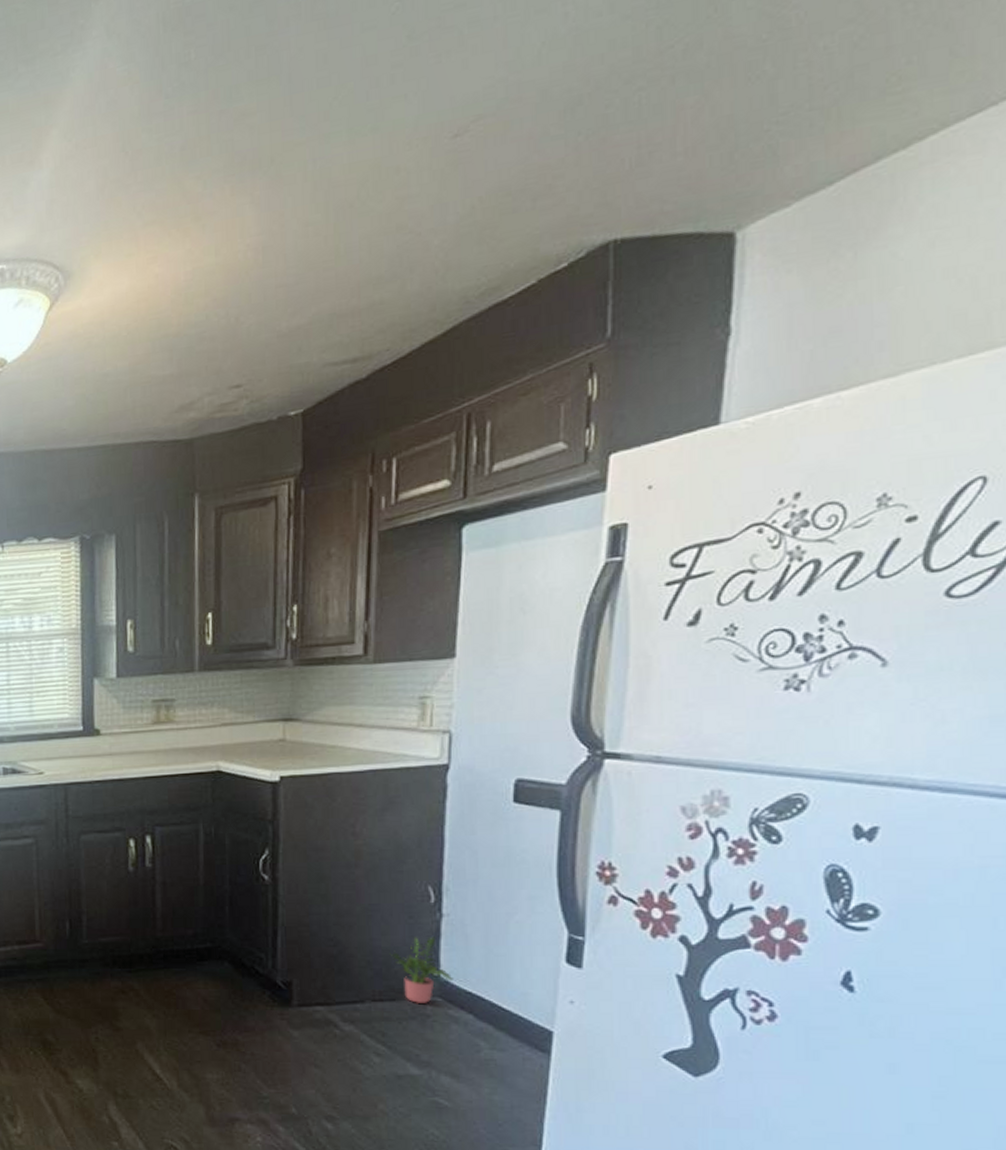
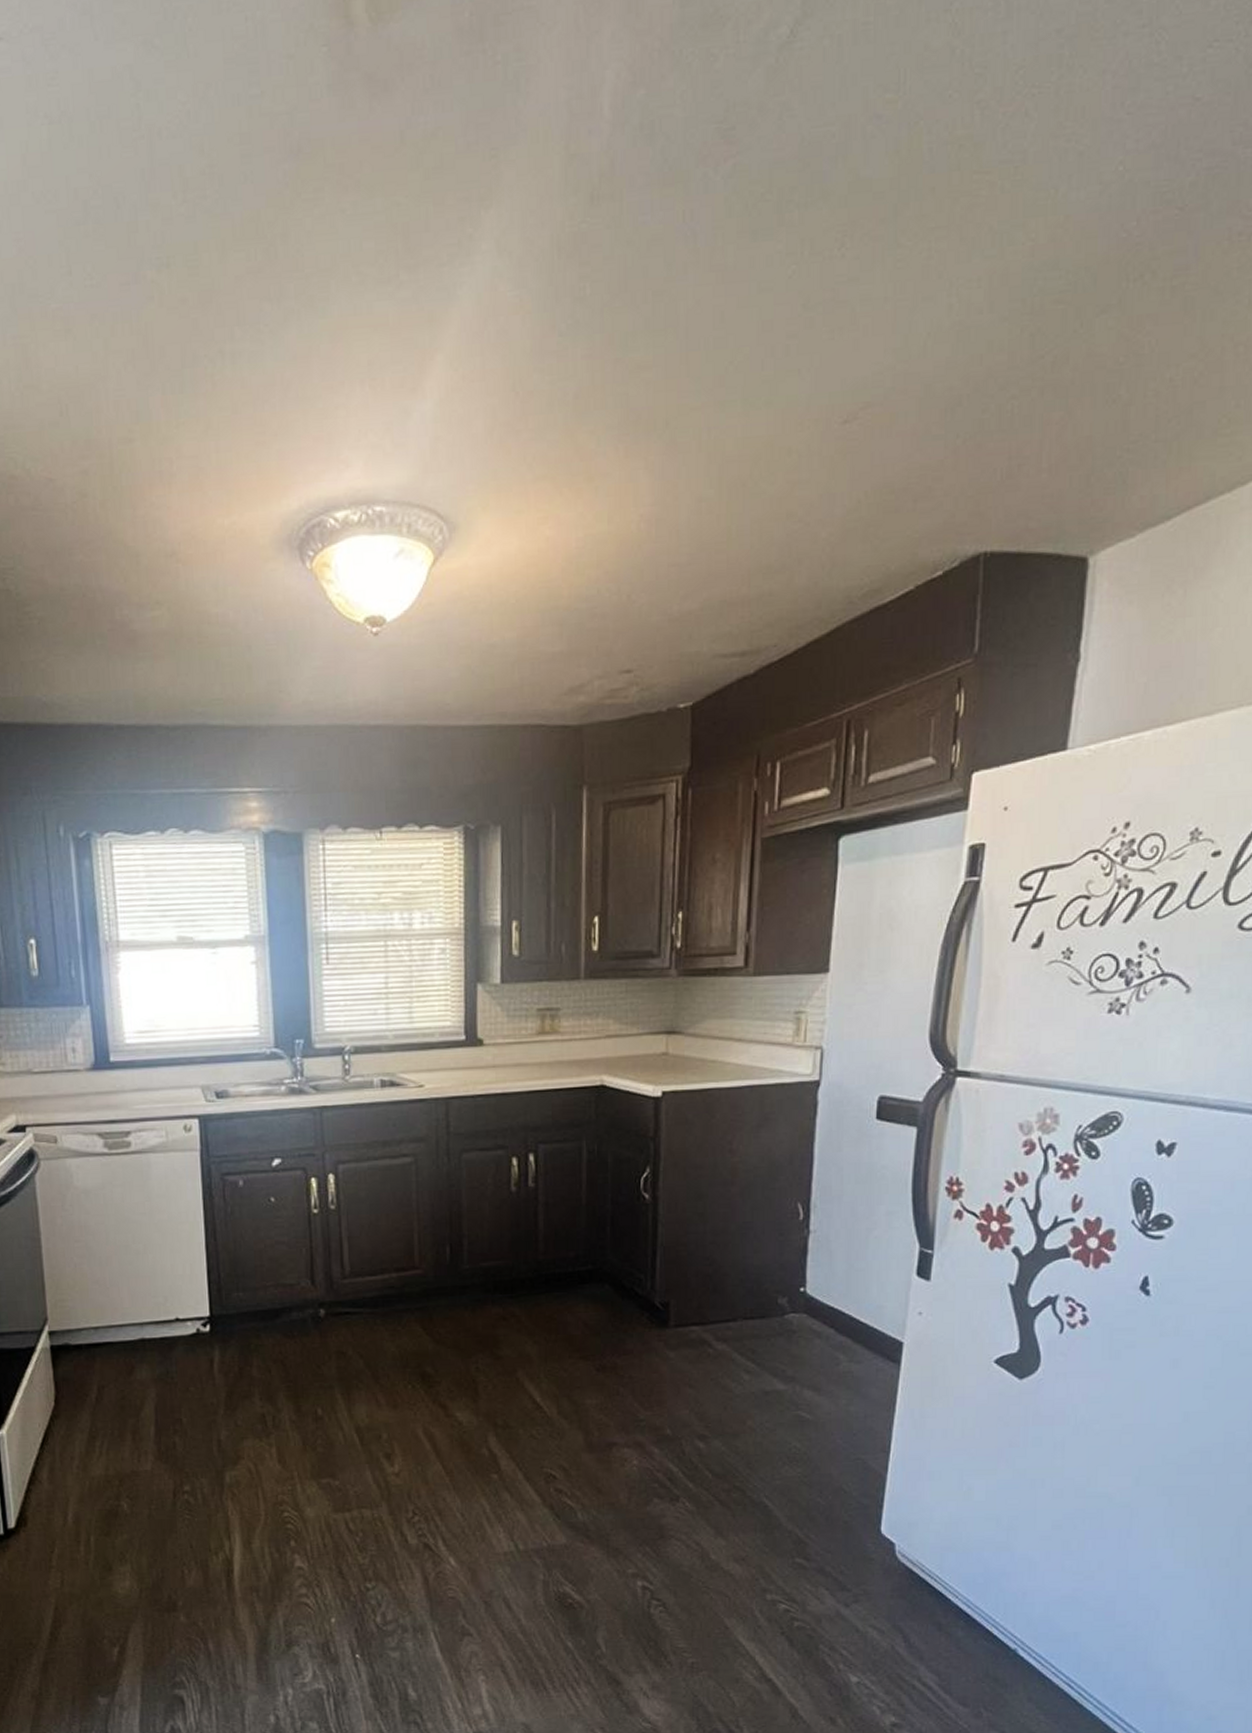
potted plant: present [389,937,453,1003] -> none [761,1253,818,1320]

